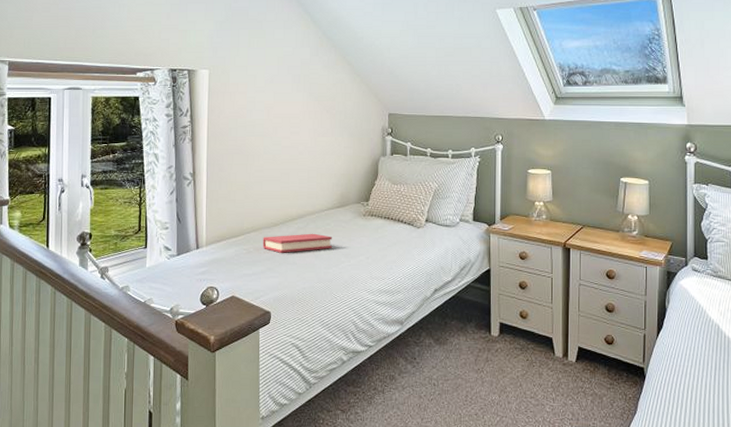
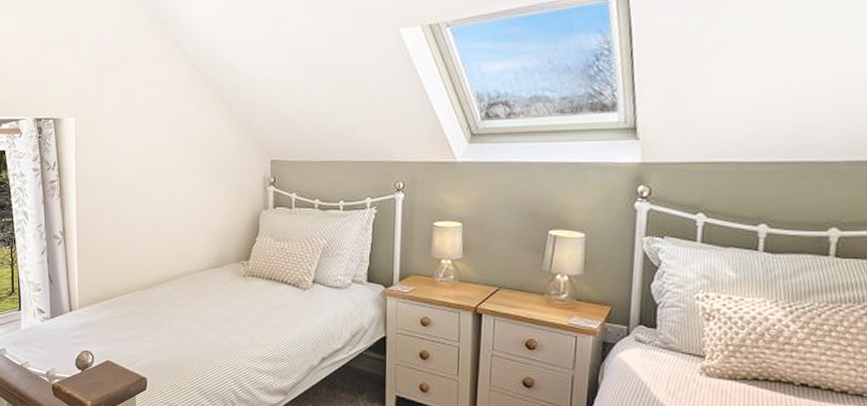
hardback book: present [263,233,332,253] -> none [137,295,210,317]

